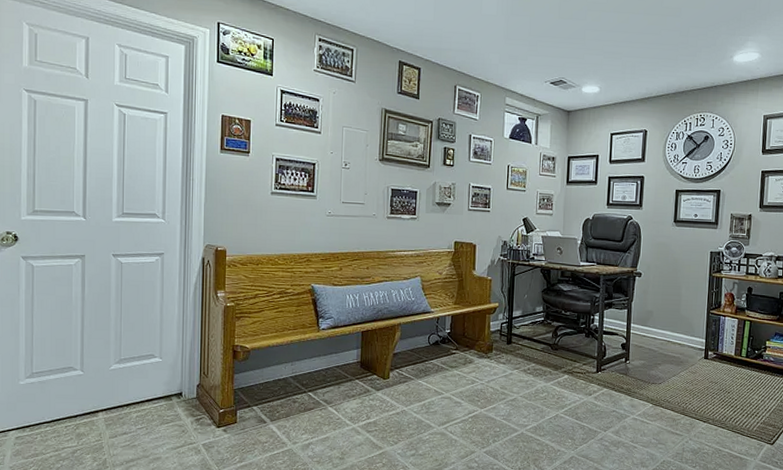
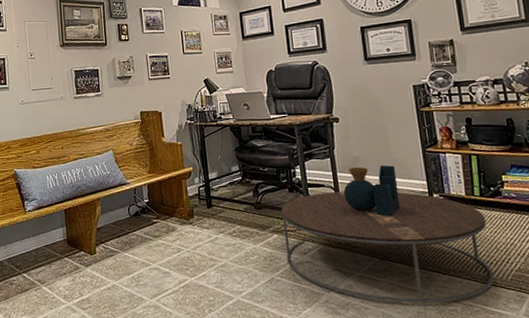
coffee table: none [572,320,746,446] -> present [281,165,495,303]

